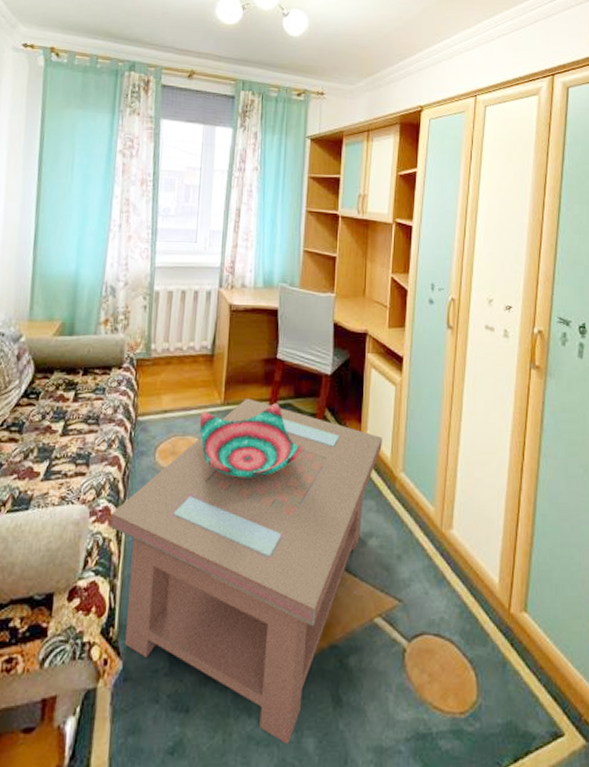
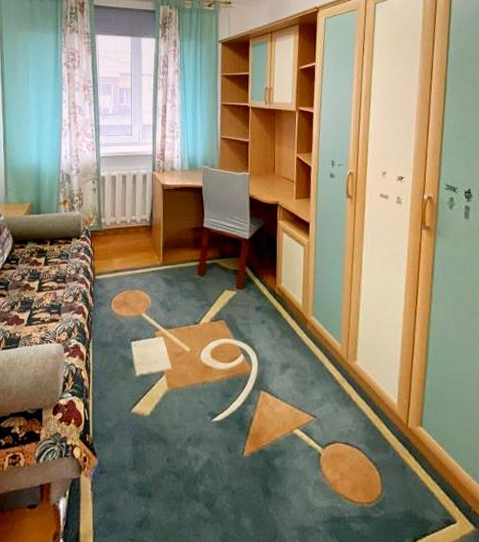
coffee table: present [110,398,382,745] -> none [80,260,295,523]
decorative bowl: present [199,403,304,480] -> none [144,263,230,323]

